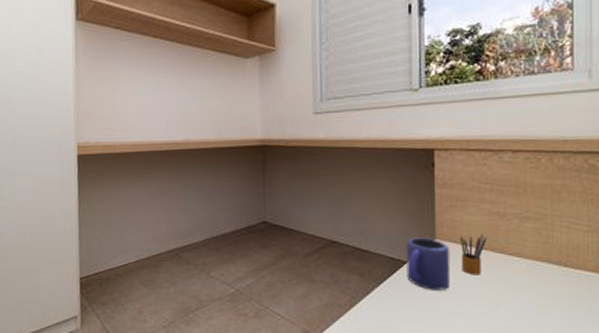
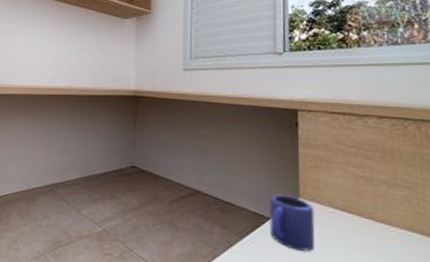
pencil box: present [461,235,487,275] -> none [325,198,353,240]

